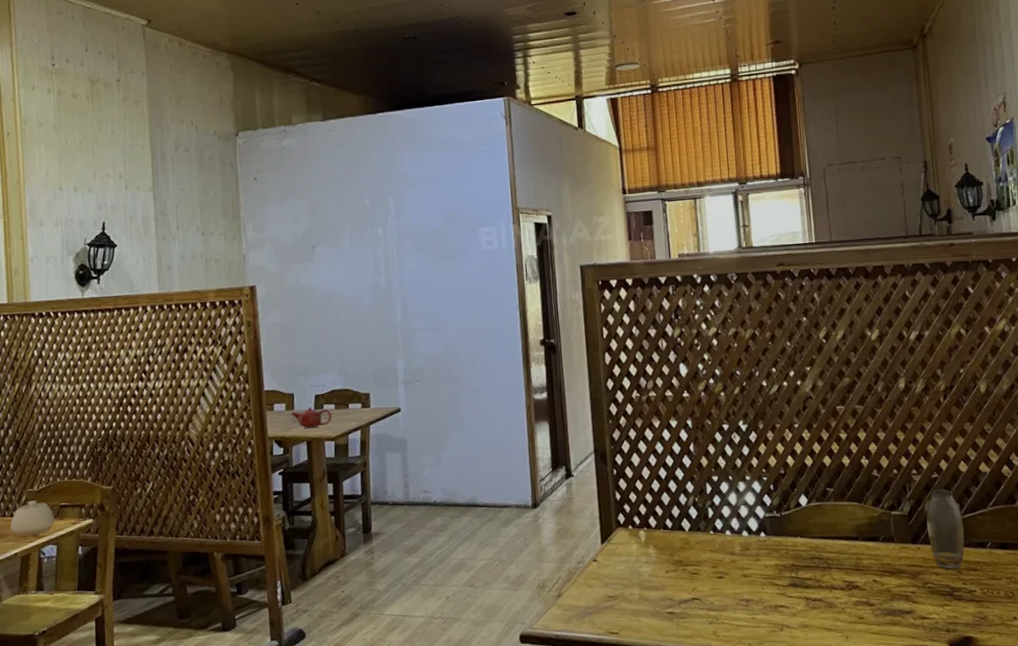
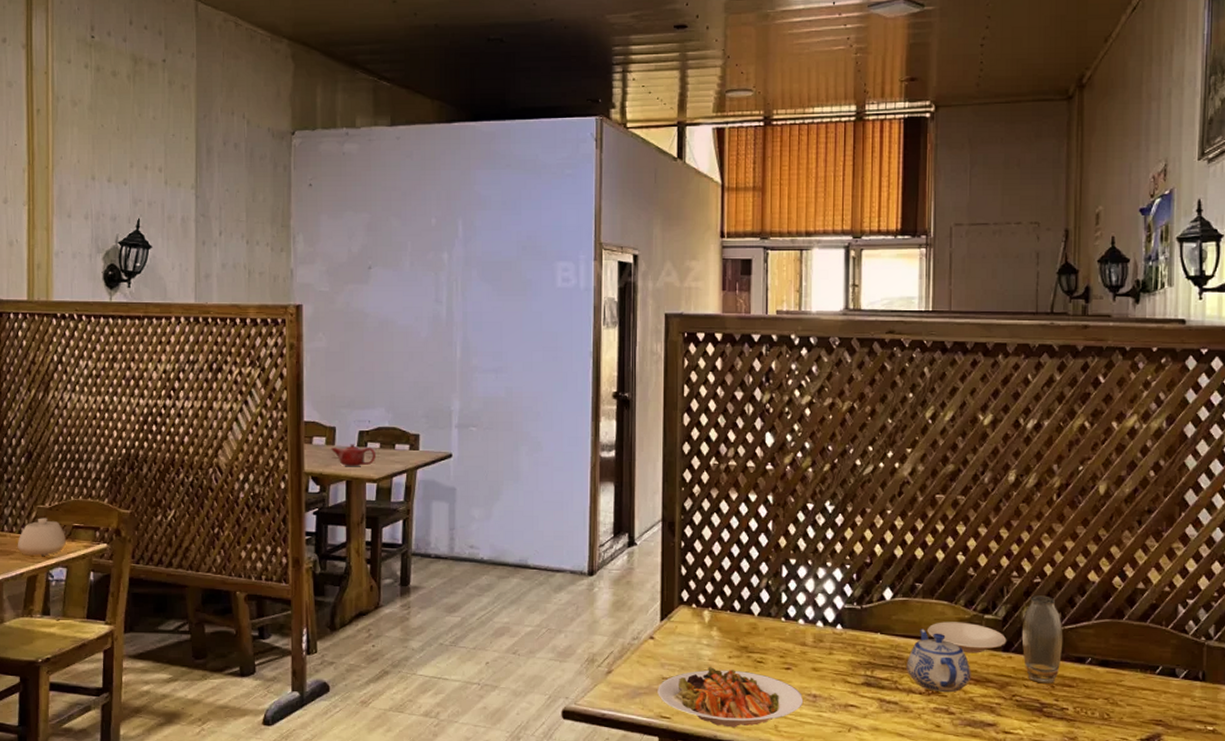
salad: none [604,581,738,637] -> present [658,666,804,728]
teapot: none [826,529,886,587] -> present [906,629,971,693]
saucer: none [841,520,914,548] -> present [926,622,1007,653]

